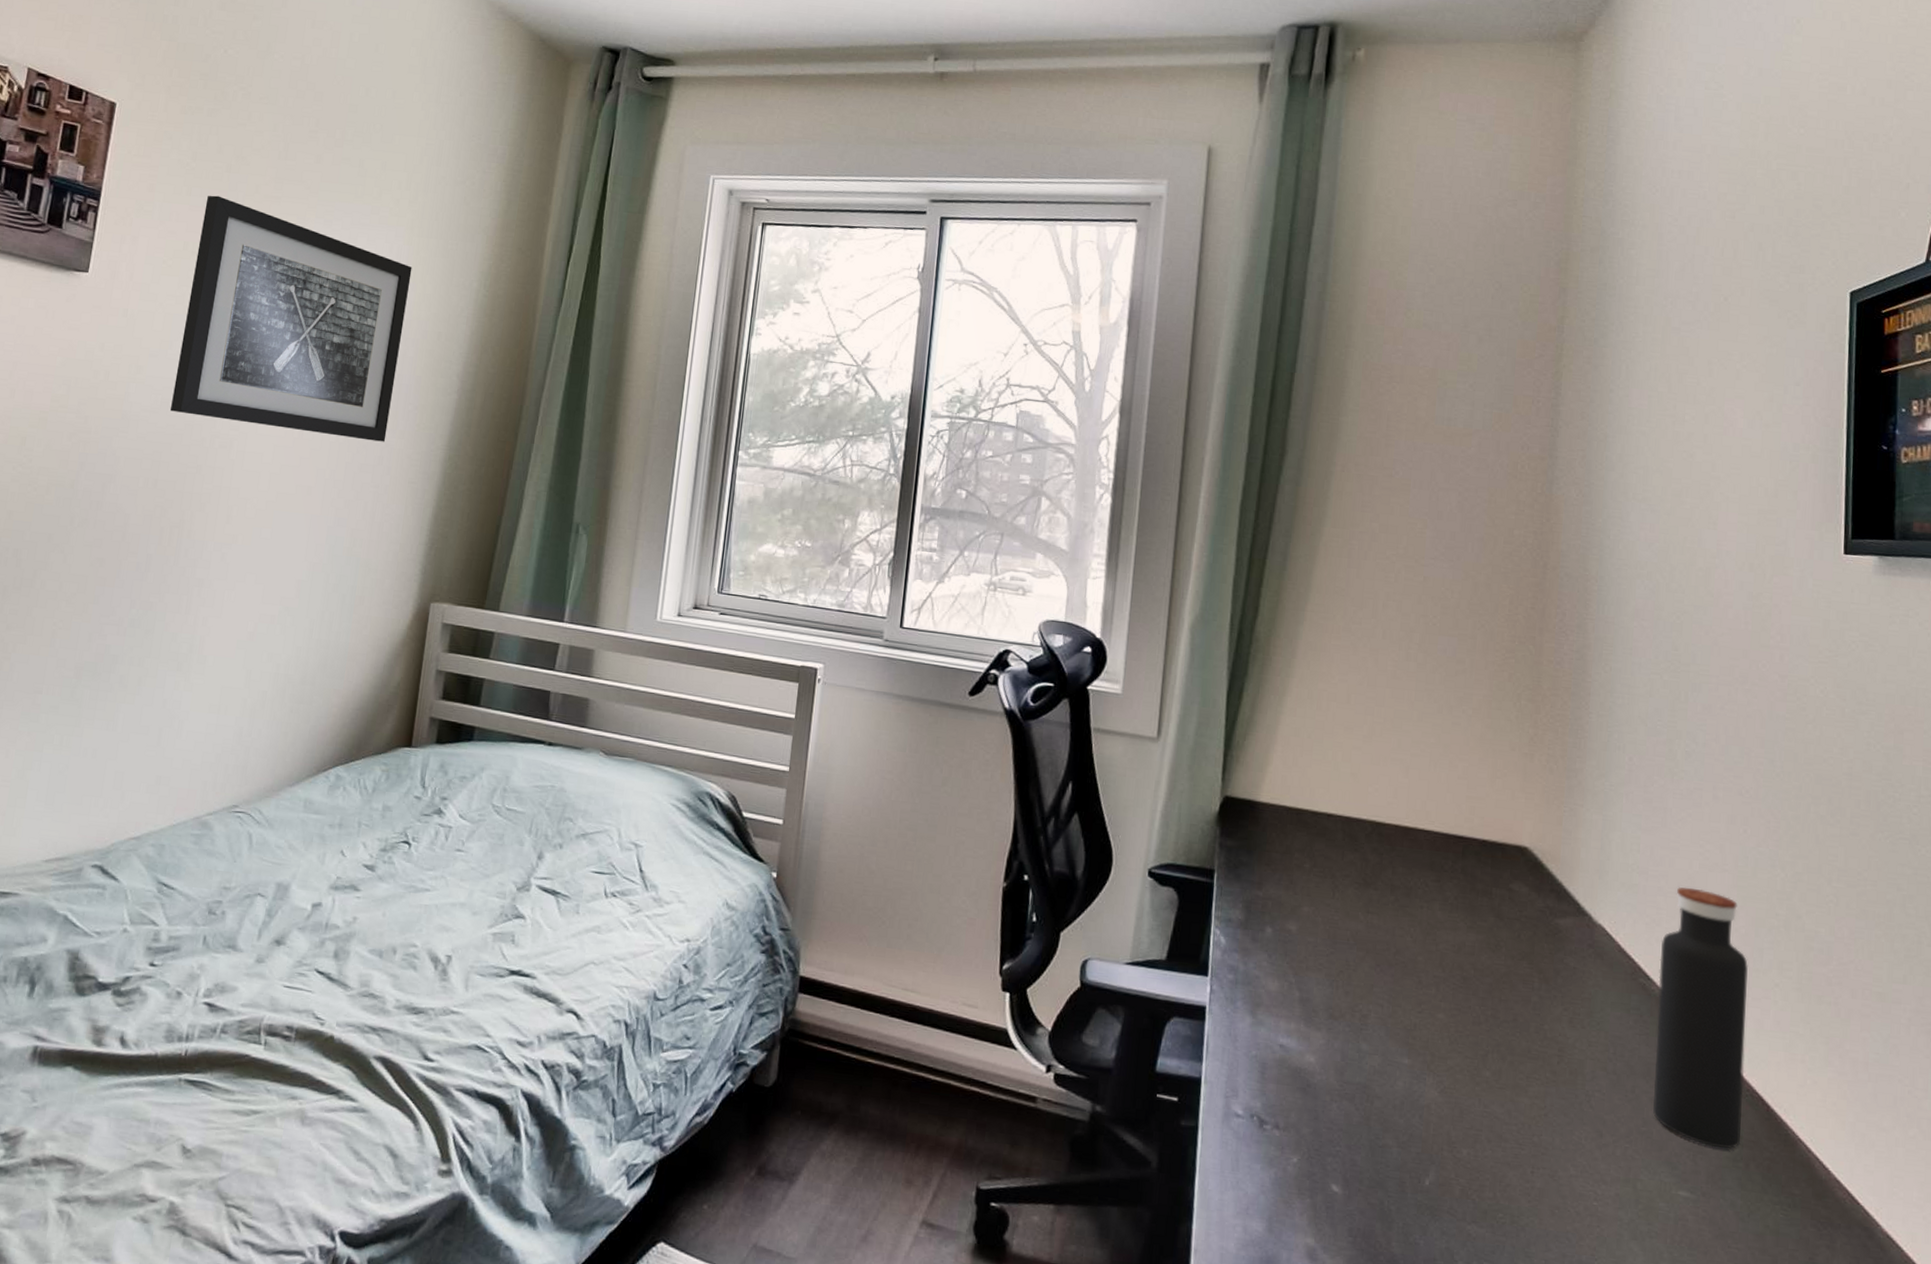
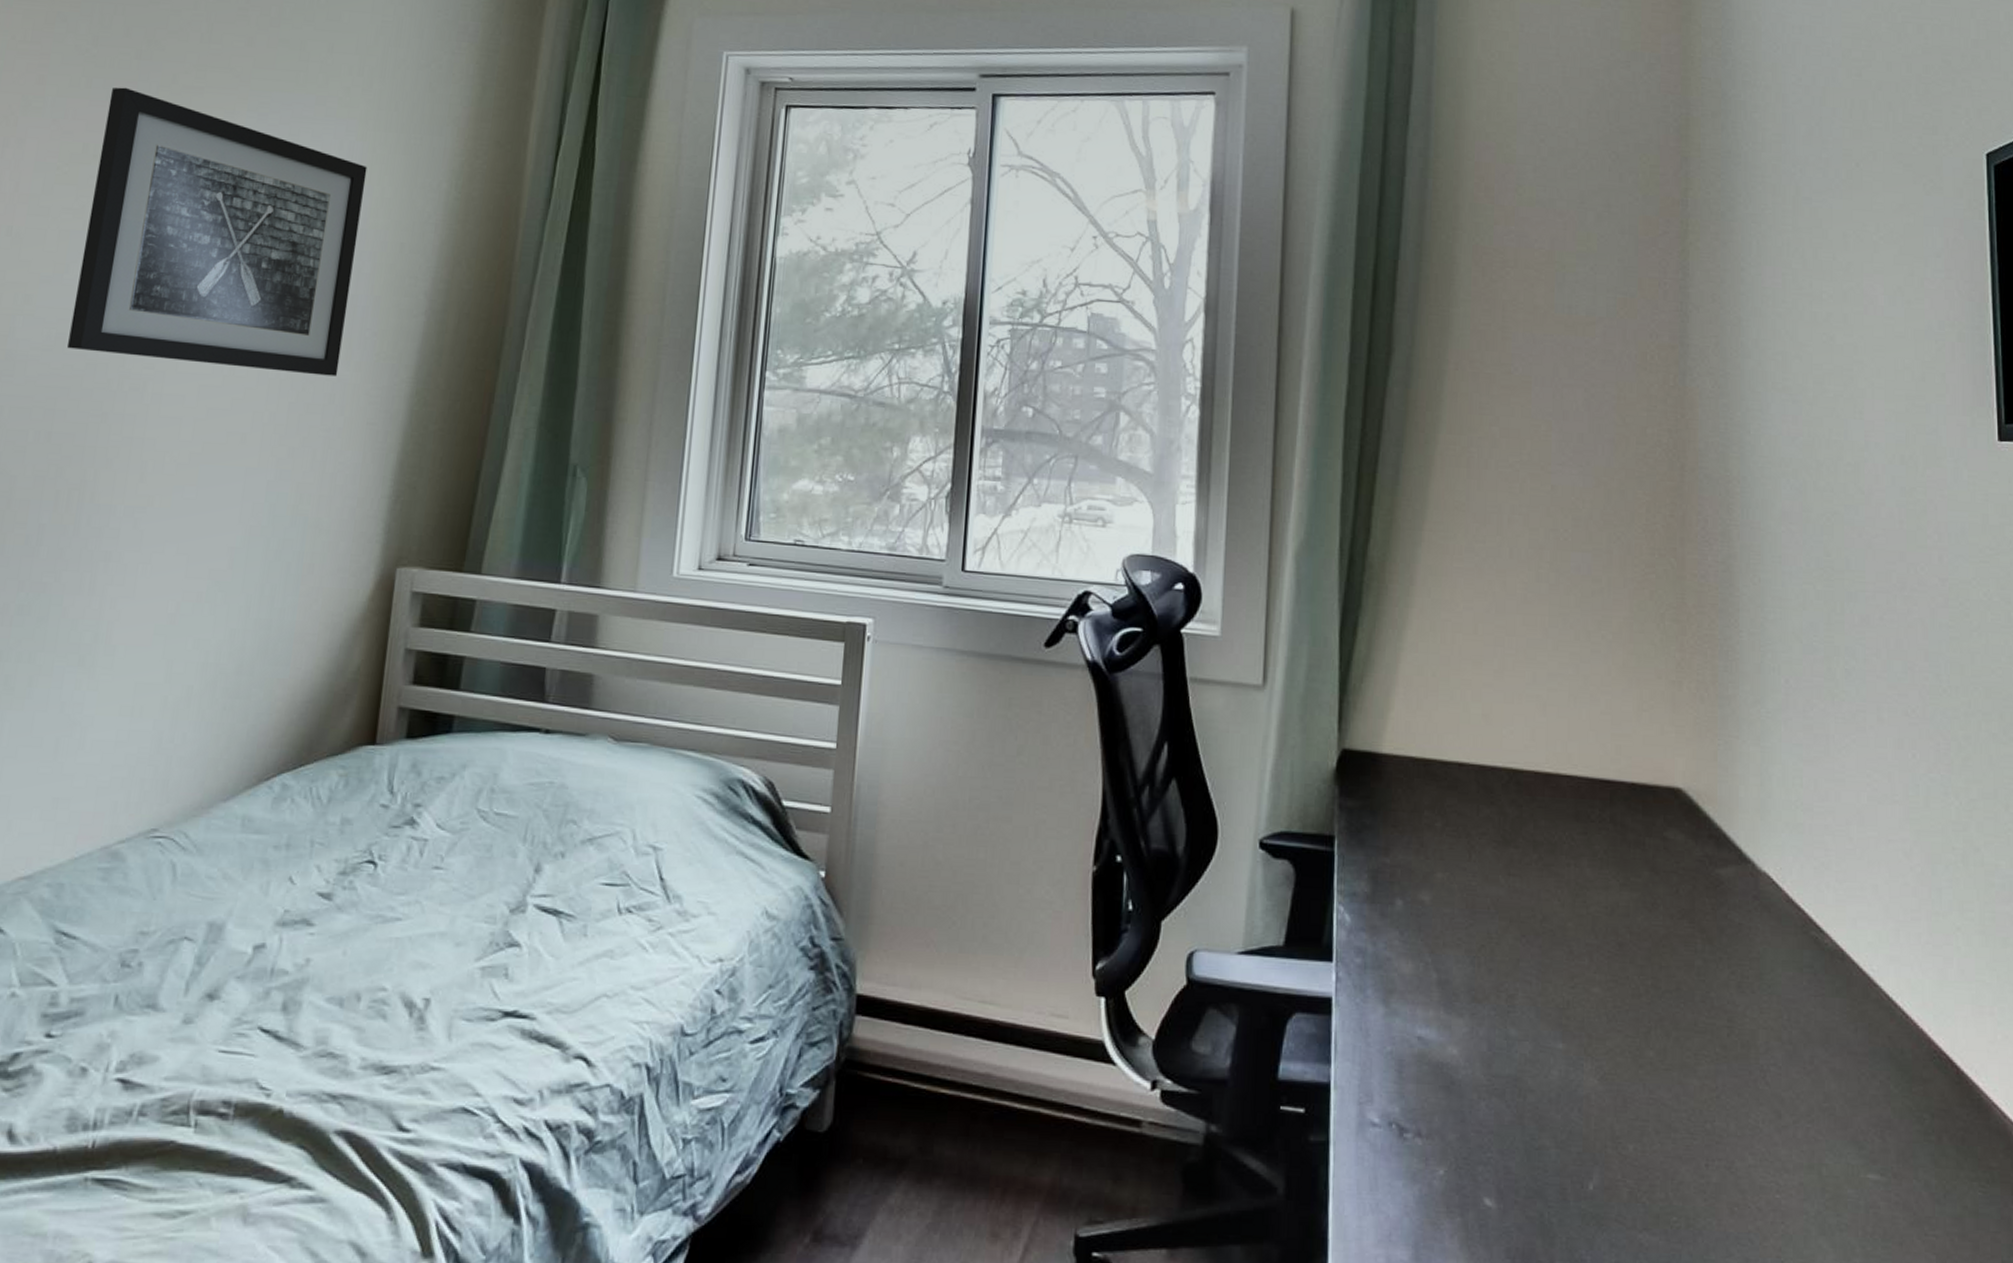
water bottle: present [1653,887,1748,1150] -> none [1831,823,1931,1121]

